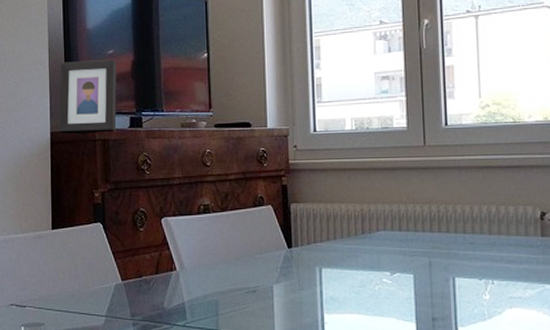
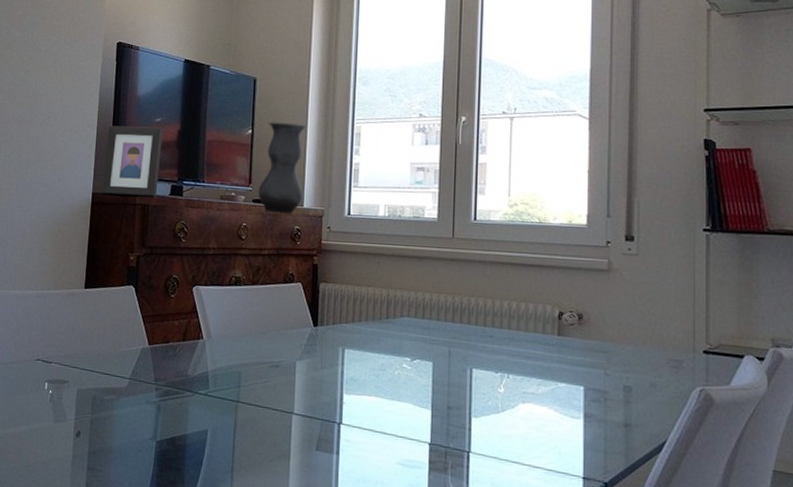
vase: none [219,42,266,137] -> present [257,122,308,215]

